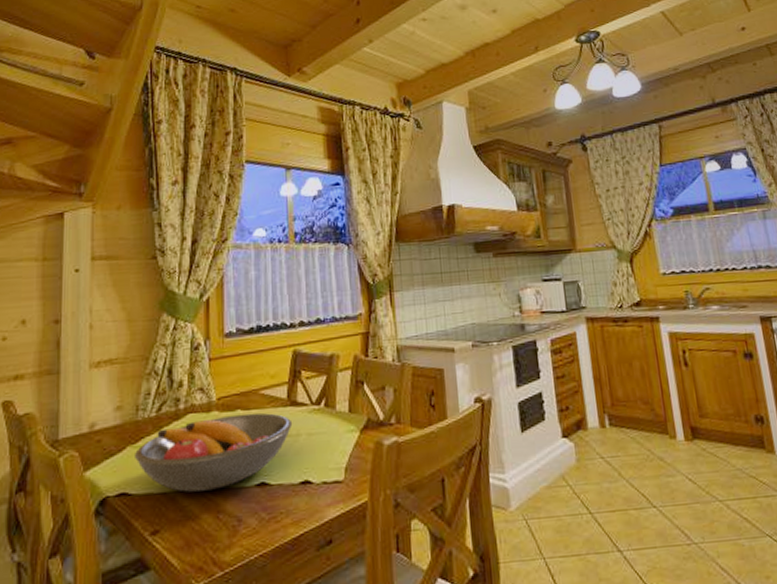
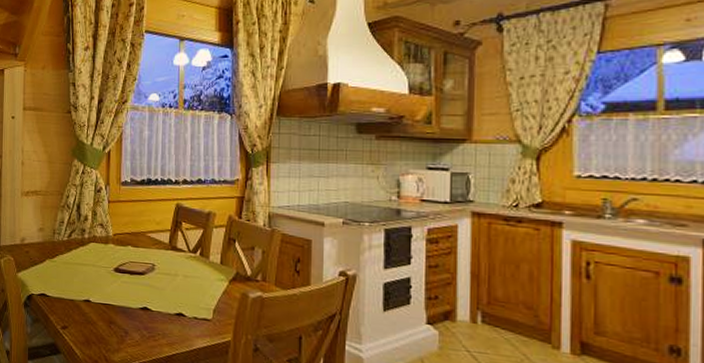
fruit bowl: present [135,412,293,492] -> none [52,249,172,305]

